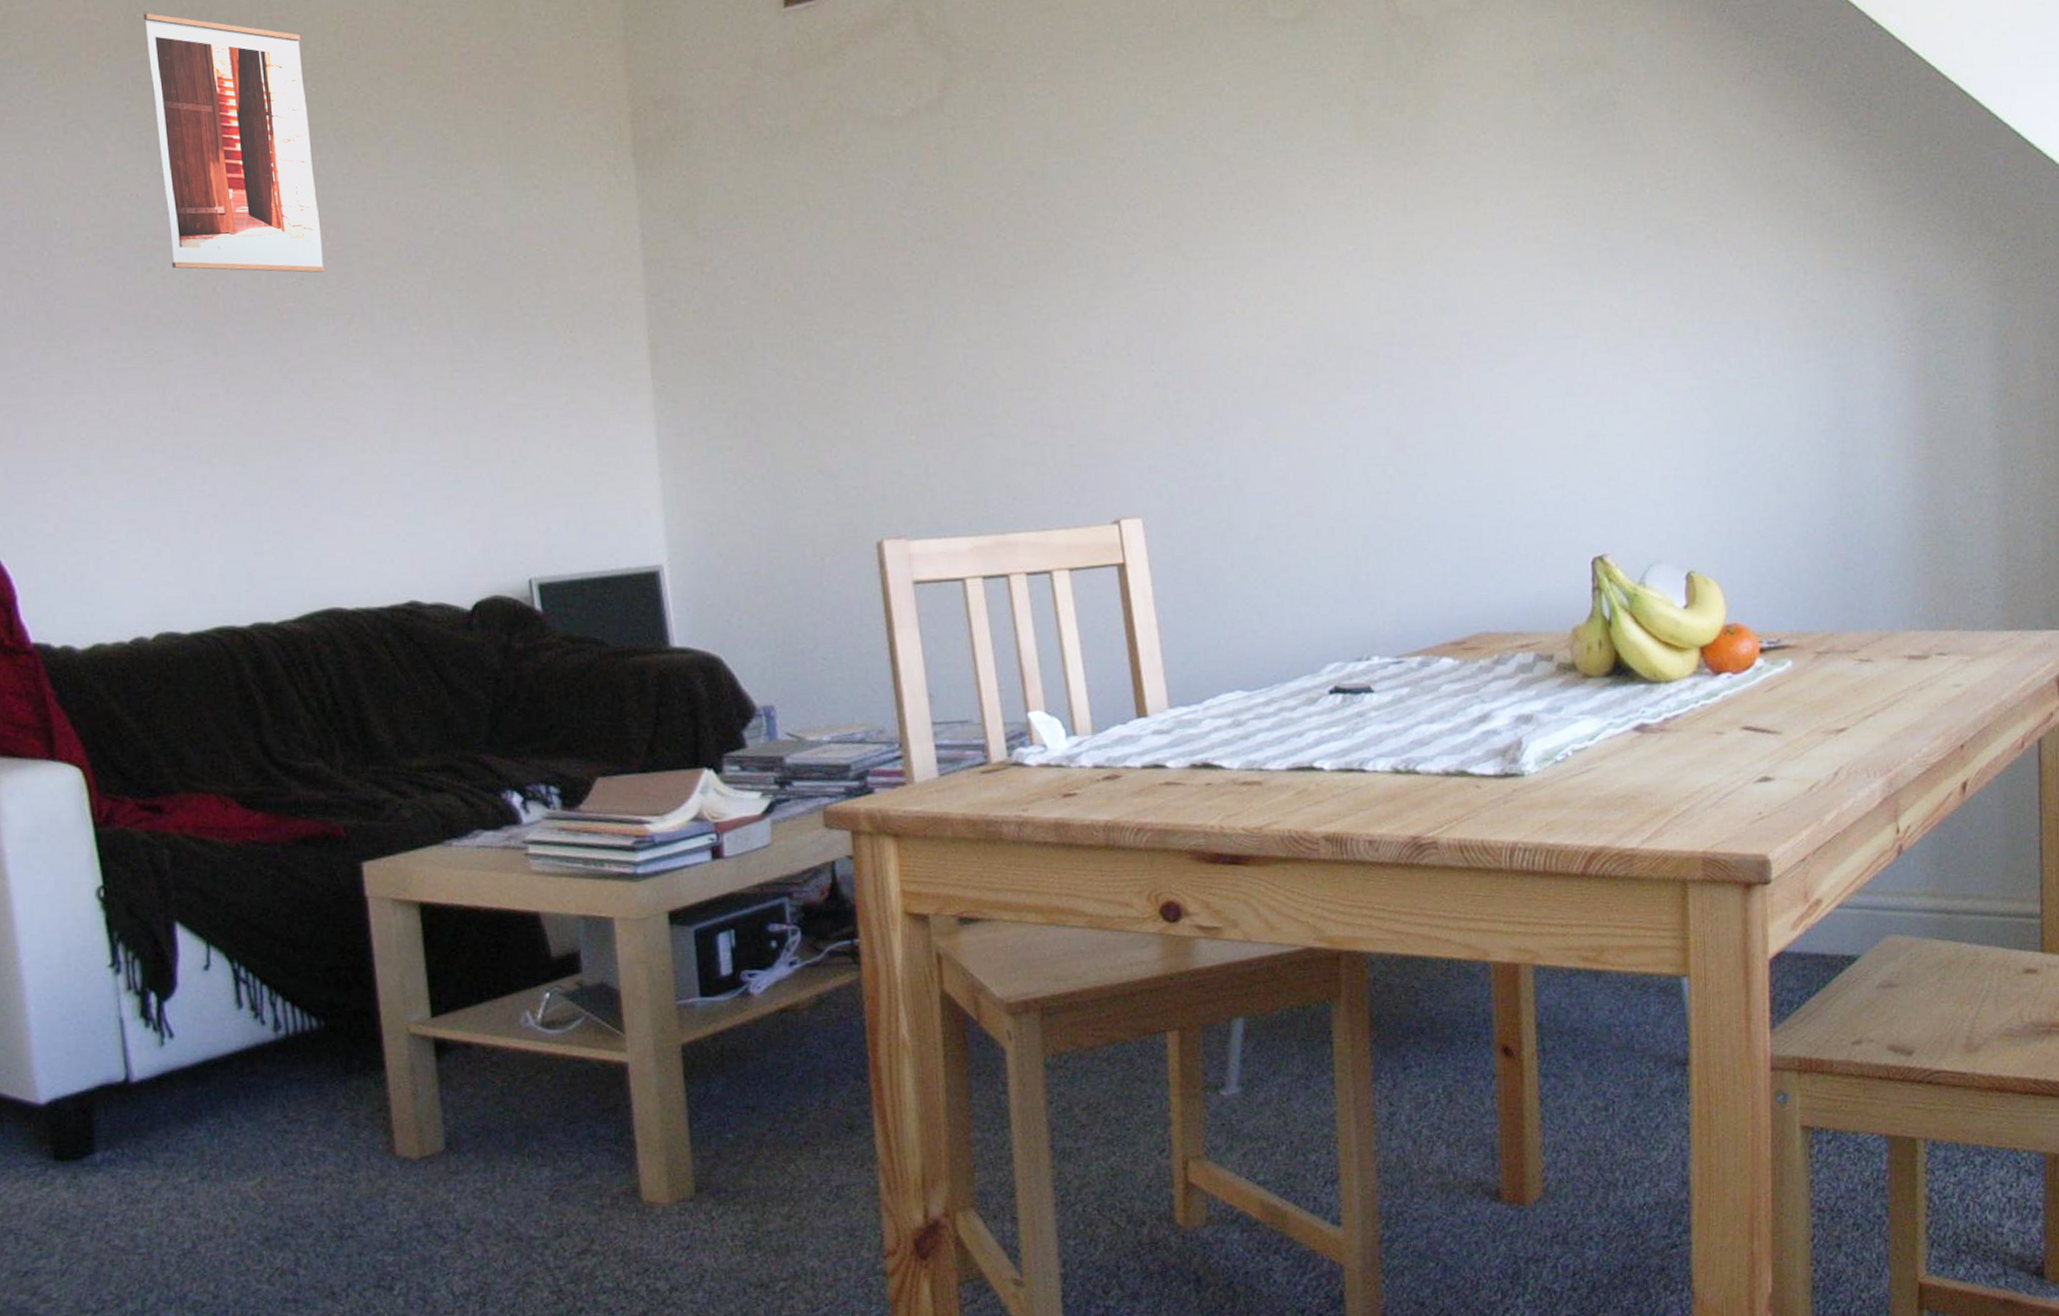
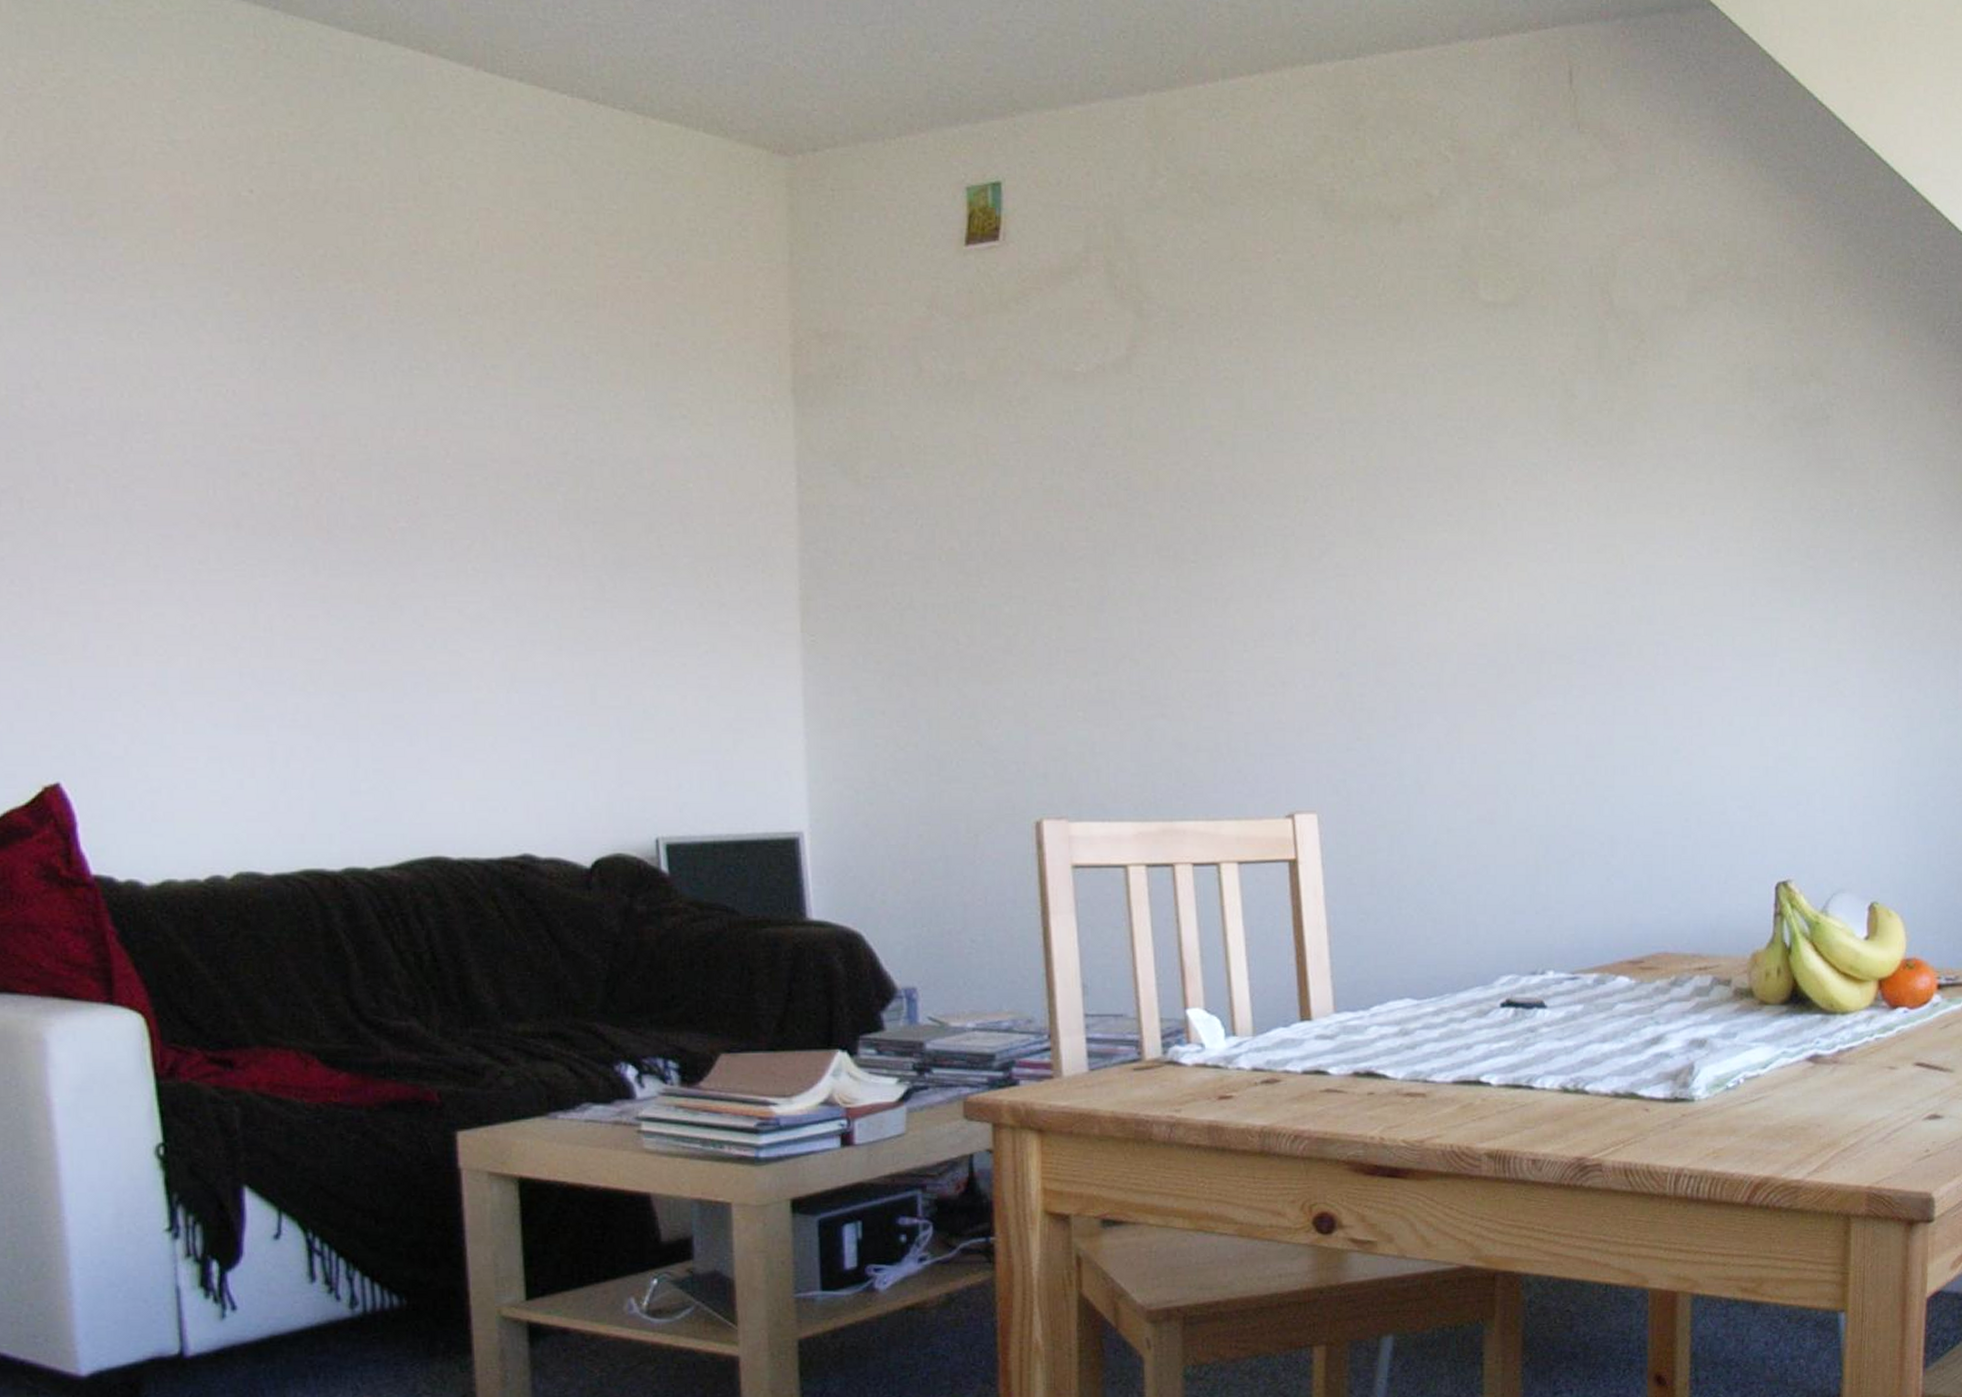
wall art: present [142,13,326,273] -> none [249,192,445,492]

